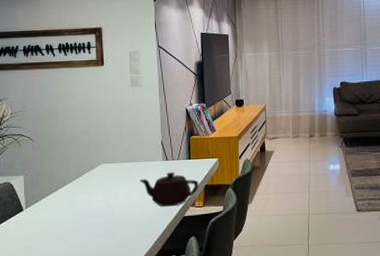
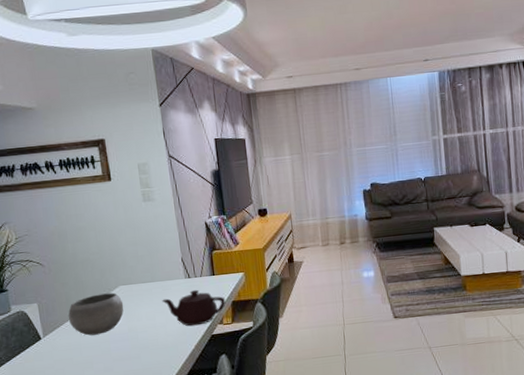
bowl: none [50,170,104,210] -> present [68,292,124,336]

